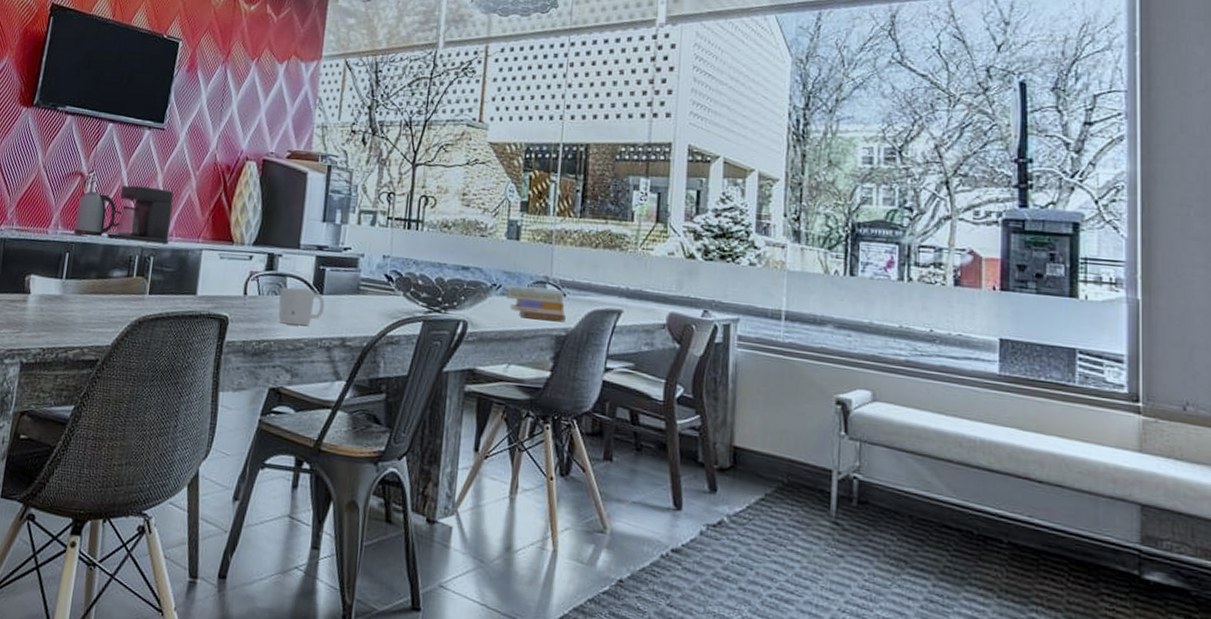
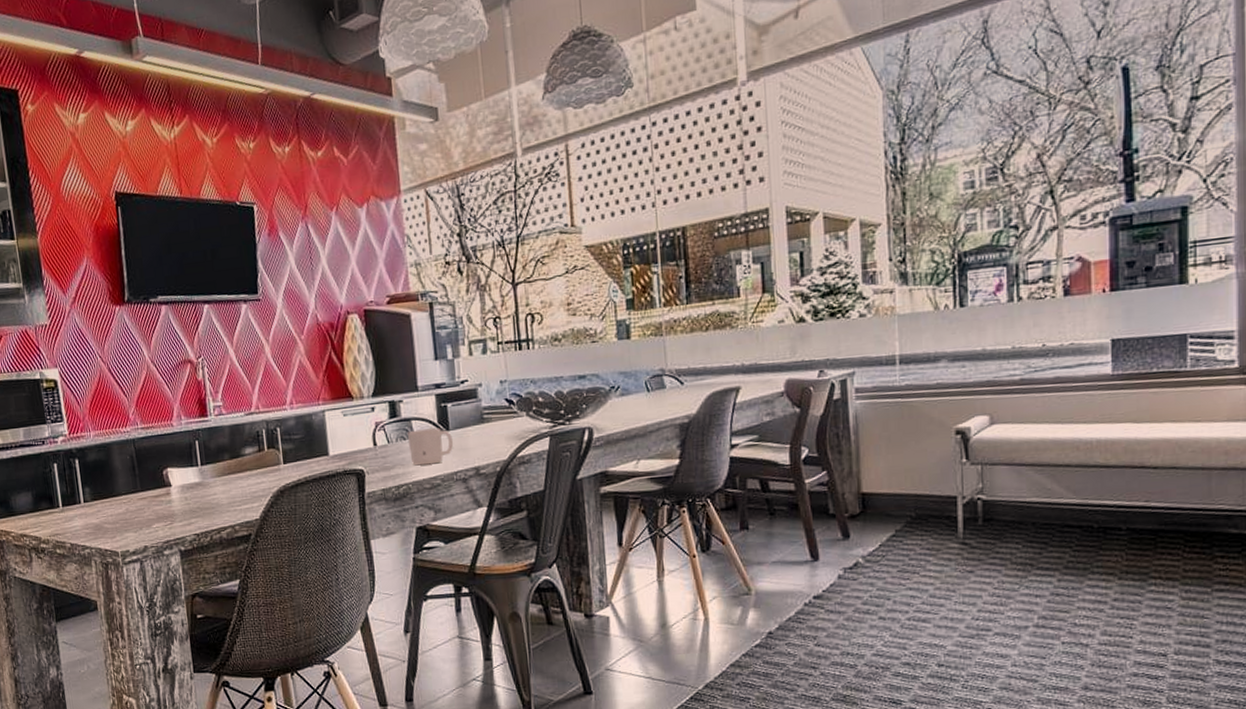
kettle: present [74,191,117,237] -> none [193,376,234,421]
coffee maker: present [107,185,174,246] -> none [228,359,292,420]
books: present [504,284,566,322] -> none [622,379,686,414]

